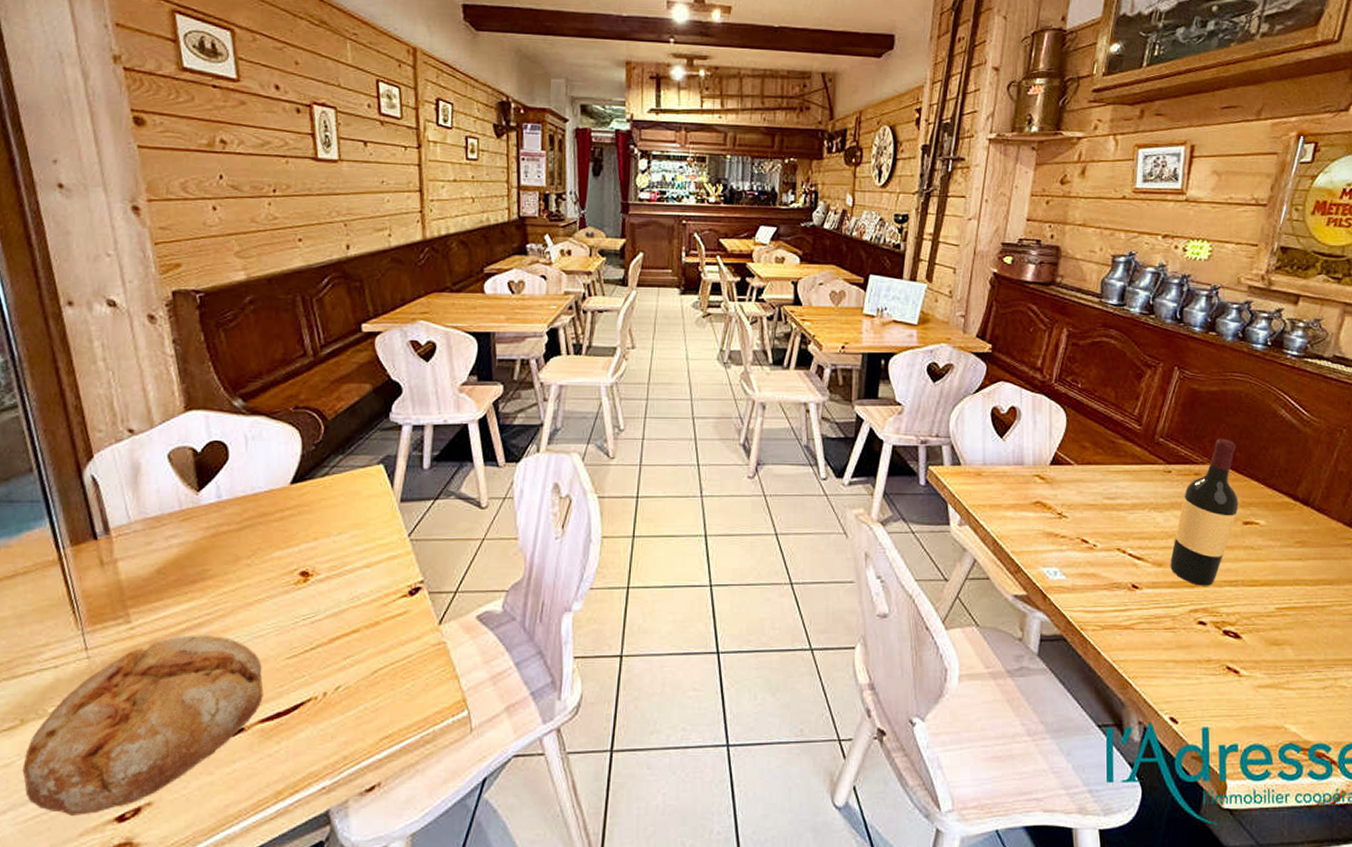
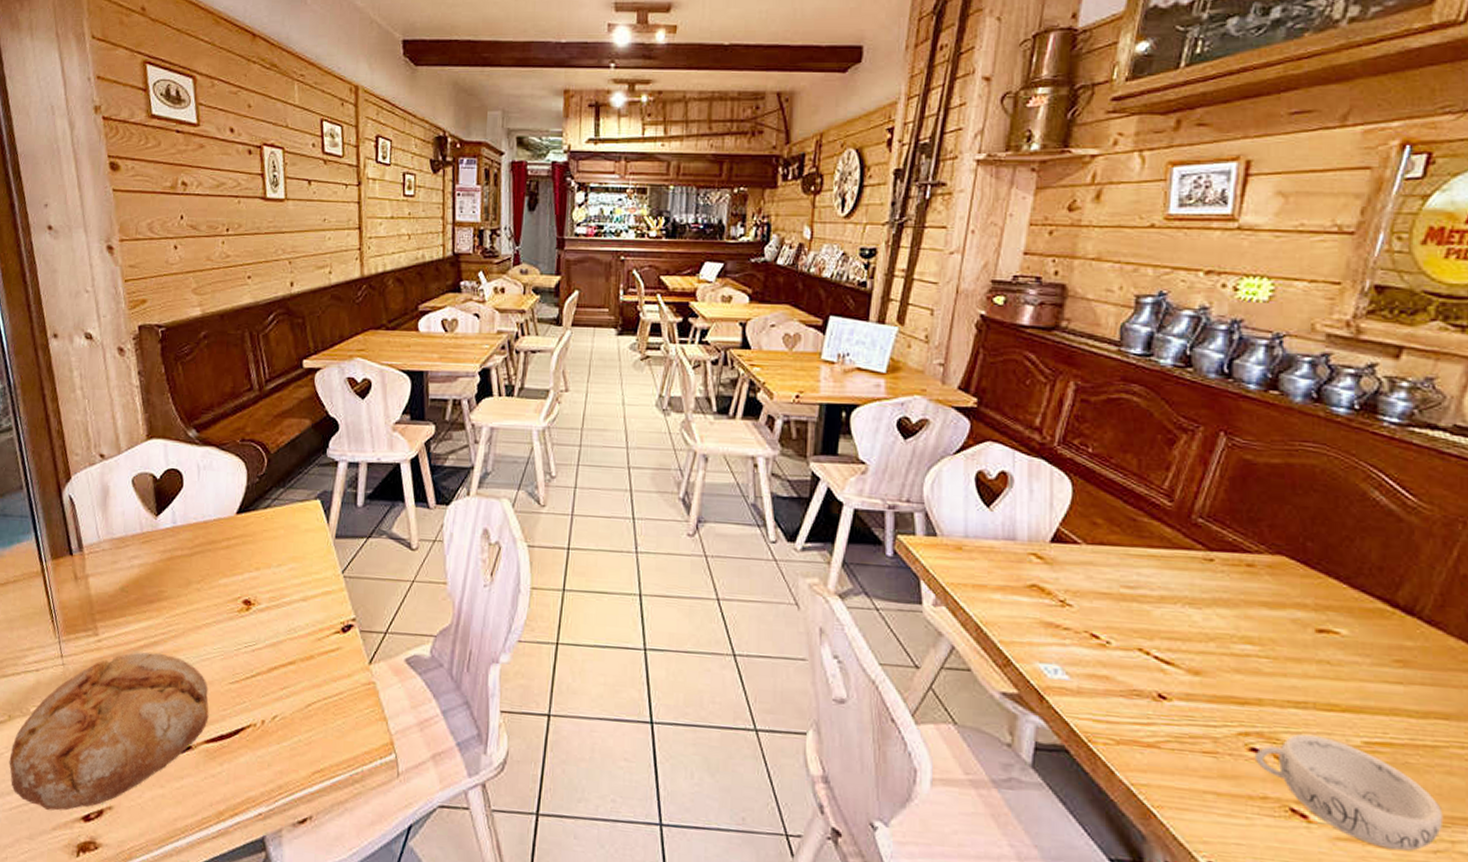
wine bottle: present [1170,438,1239,586] -> none [1211,522,1309,705]
decorative bowl: none [1202,606,1329,690] -> present [1256,734,1444,851]

